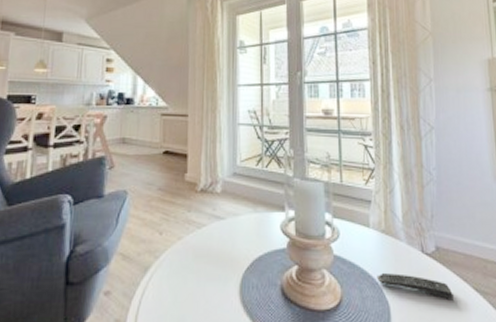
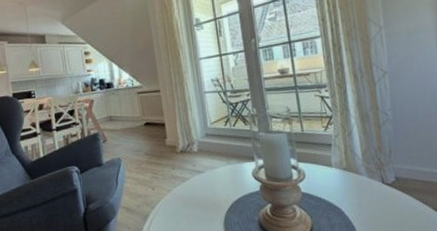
remote control: present [377,272,453,301] -> none [342,202,415,221]

